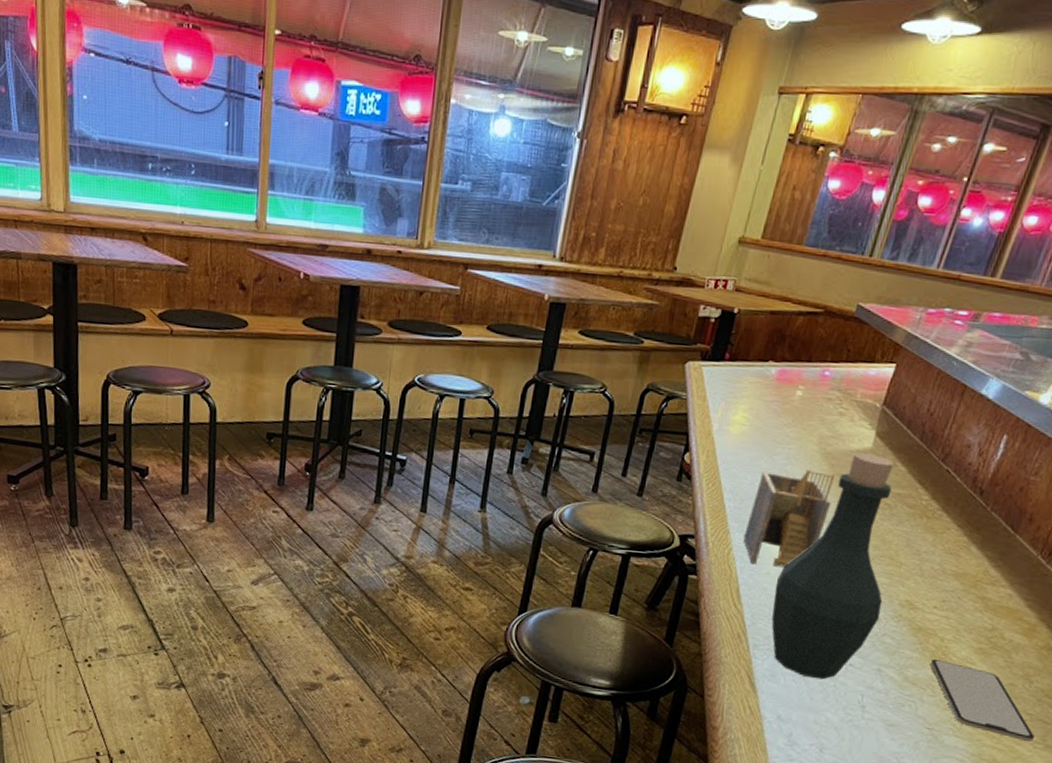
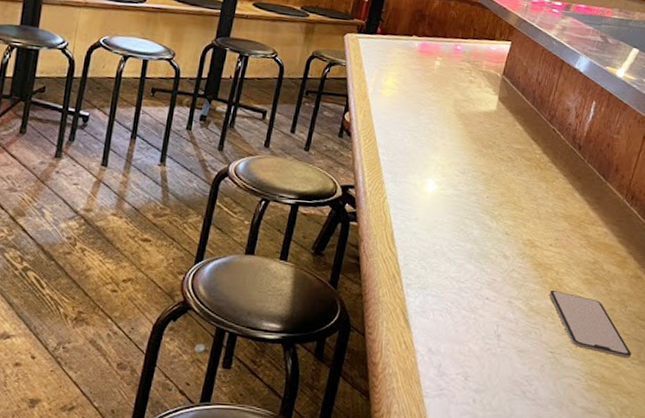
napkin holder: present [743,469,836,568] -> none [396,127,469,214]
bottle: present [771,452,894,680] -> none [421,113,514,313]

